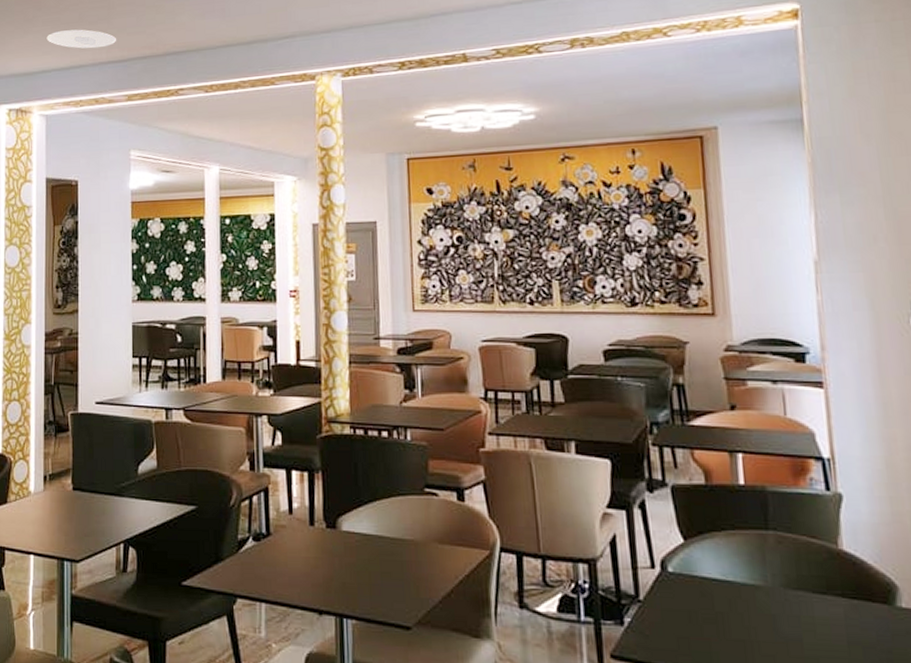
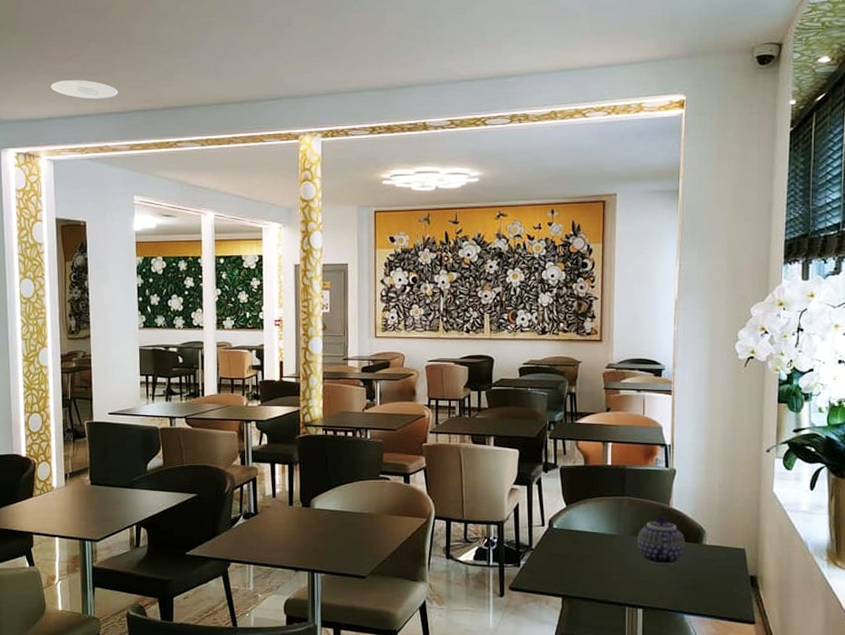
teapot: none [794,562,870,635] -> present [637,517,685,565]

